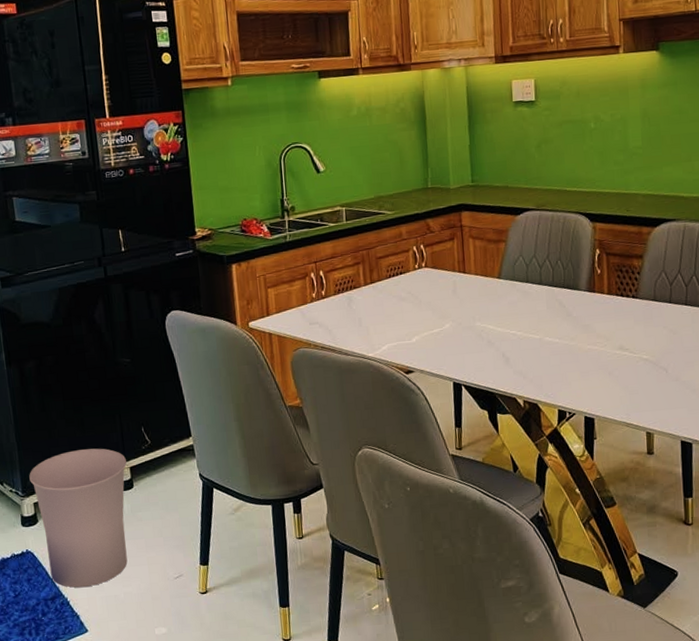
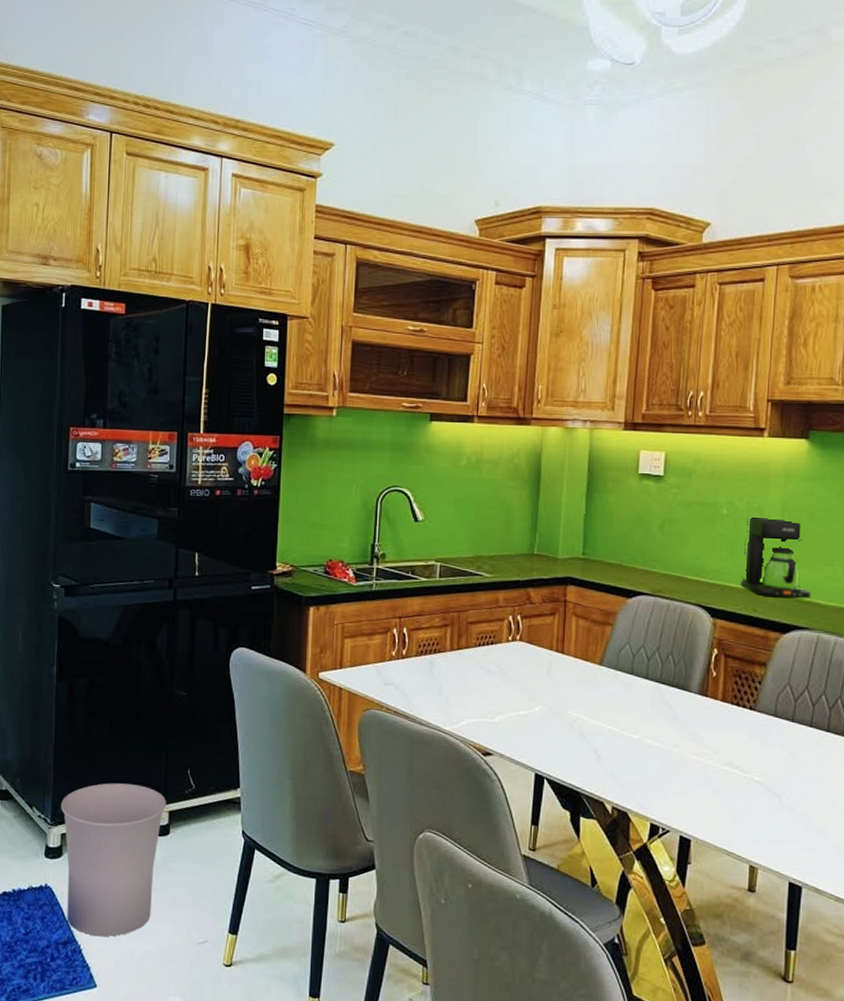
coffee maker: none [613,125,675,197] -> present [740,515,812,599]

